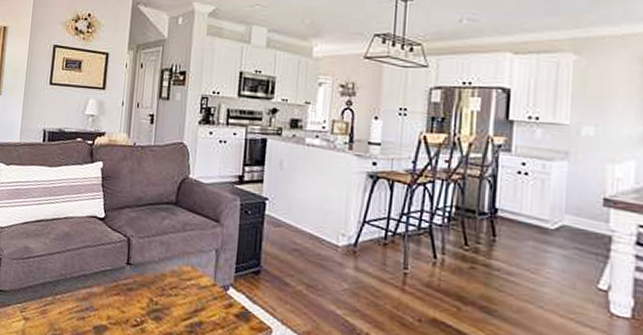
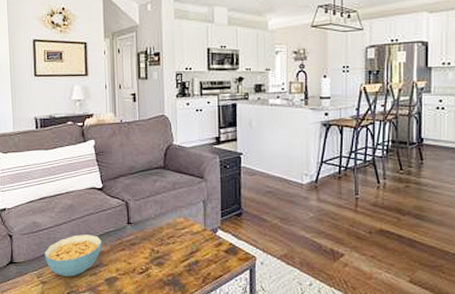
cereal bowl: none [31,268,96,317] -> present [44,234,102,276]

